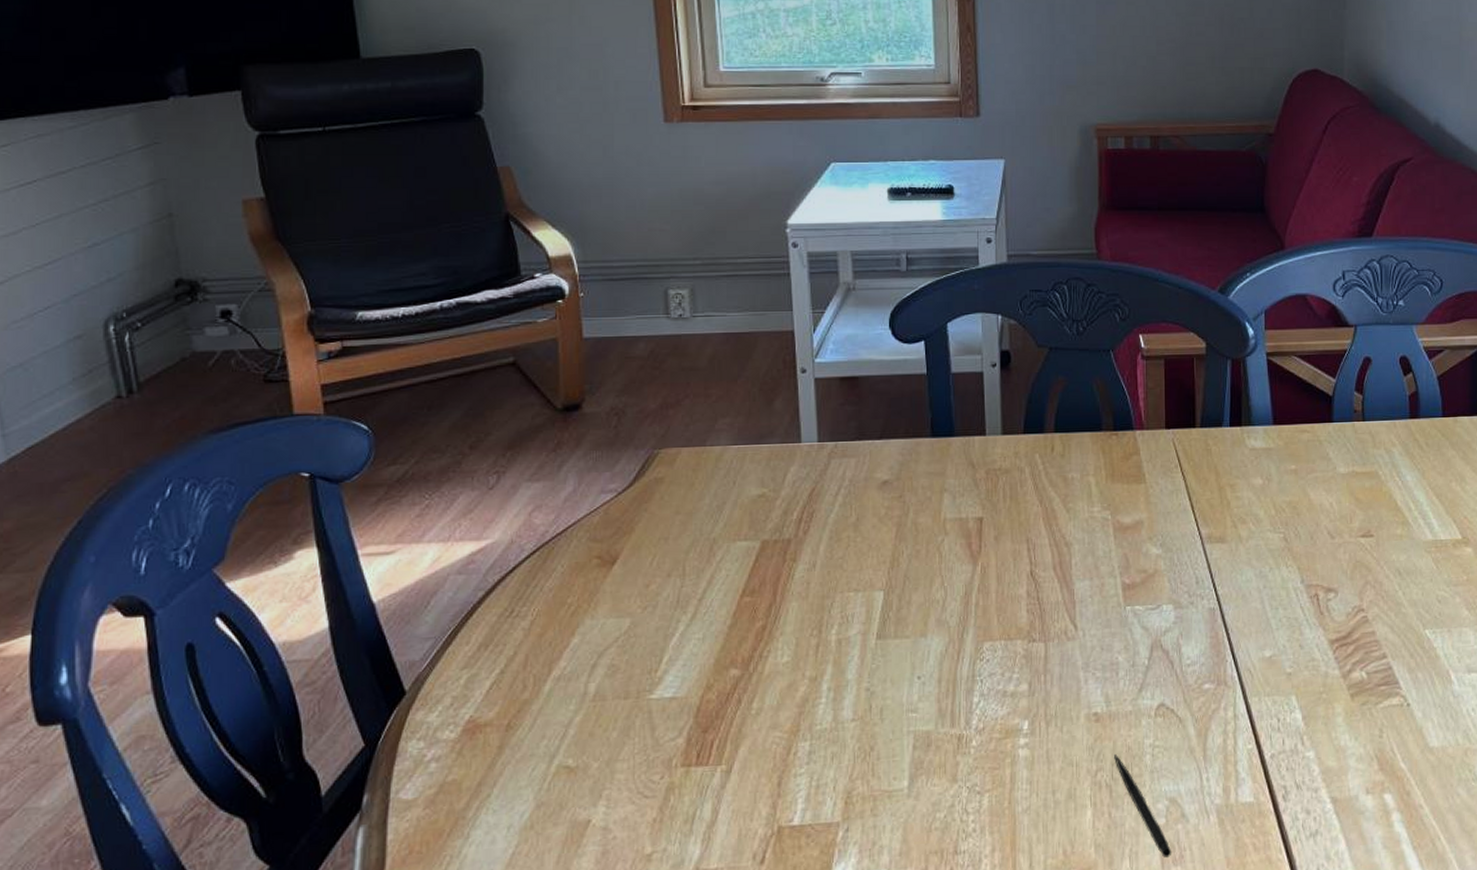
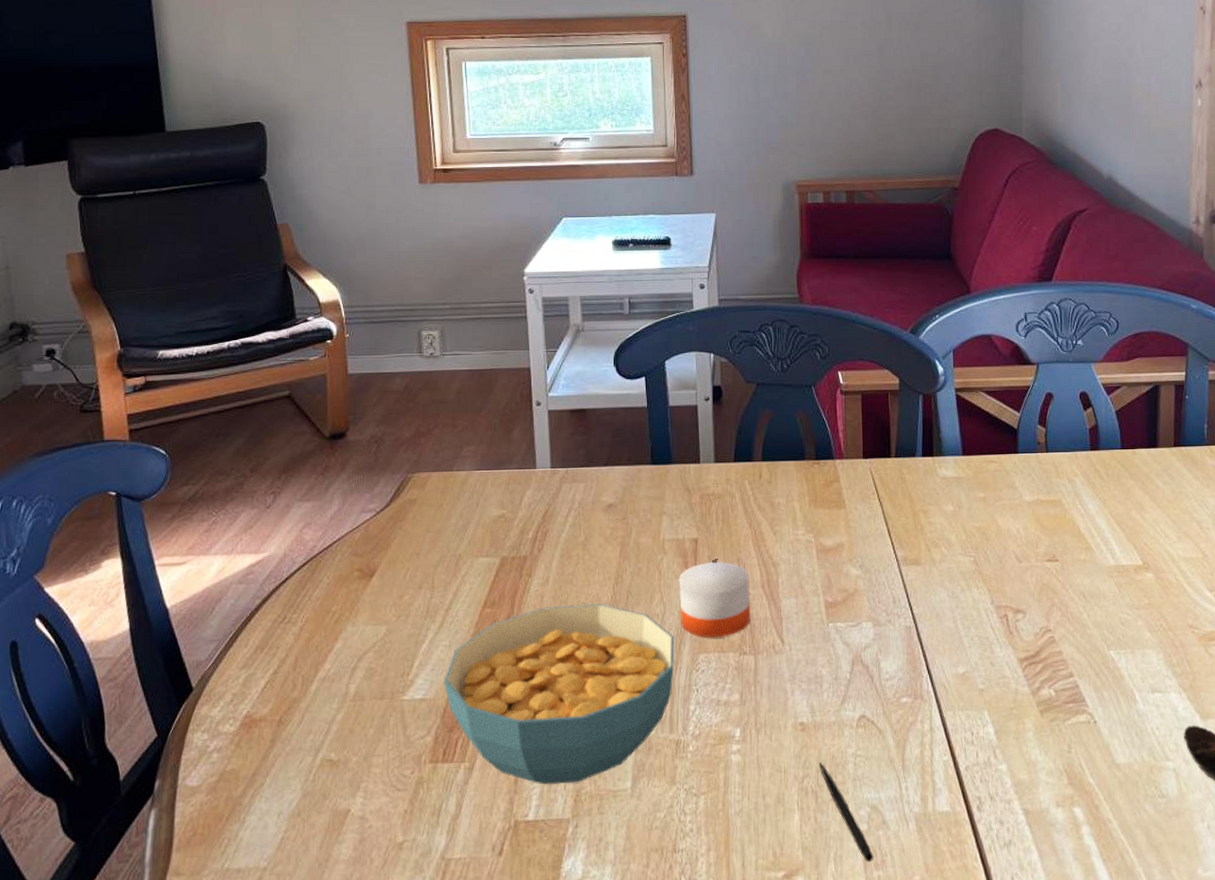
cereal bowl: none [697,590,957,787] -> present [443,604,675,785]
candle: none [962,541,1041,625] -> present [679,560,751,638]

